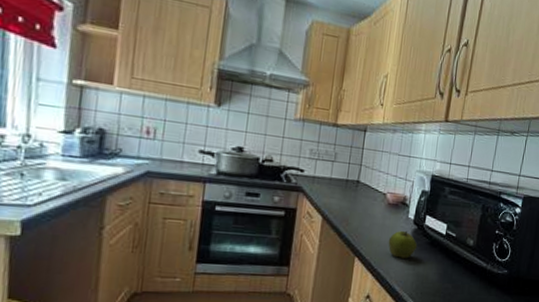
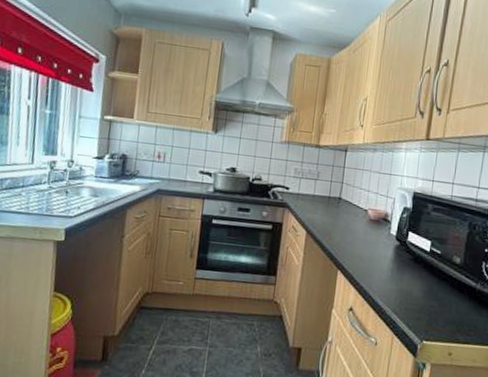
apple: present [388,230,418,259] -> none [370,246,401,274]

